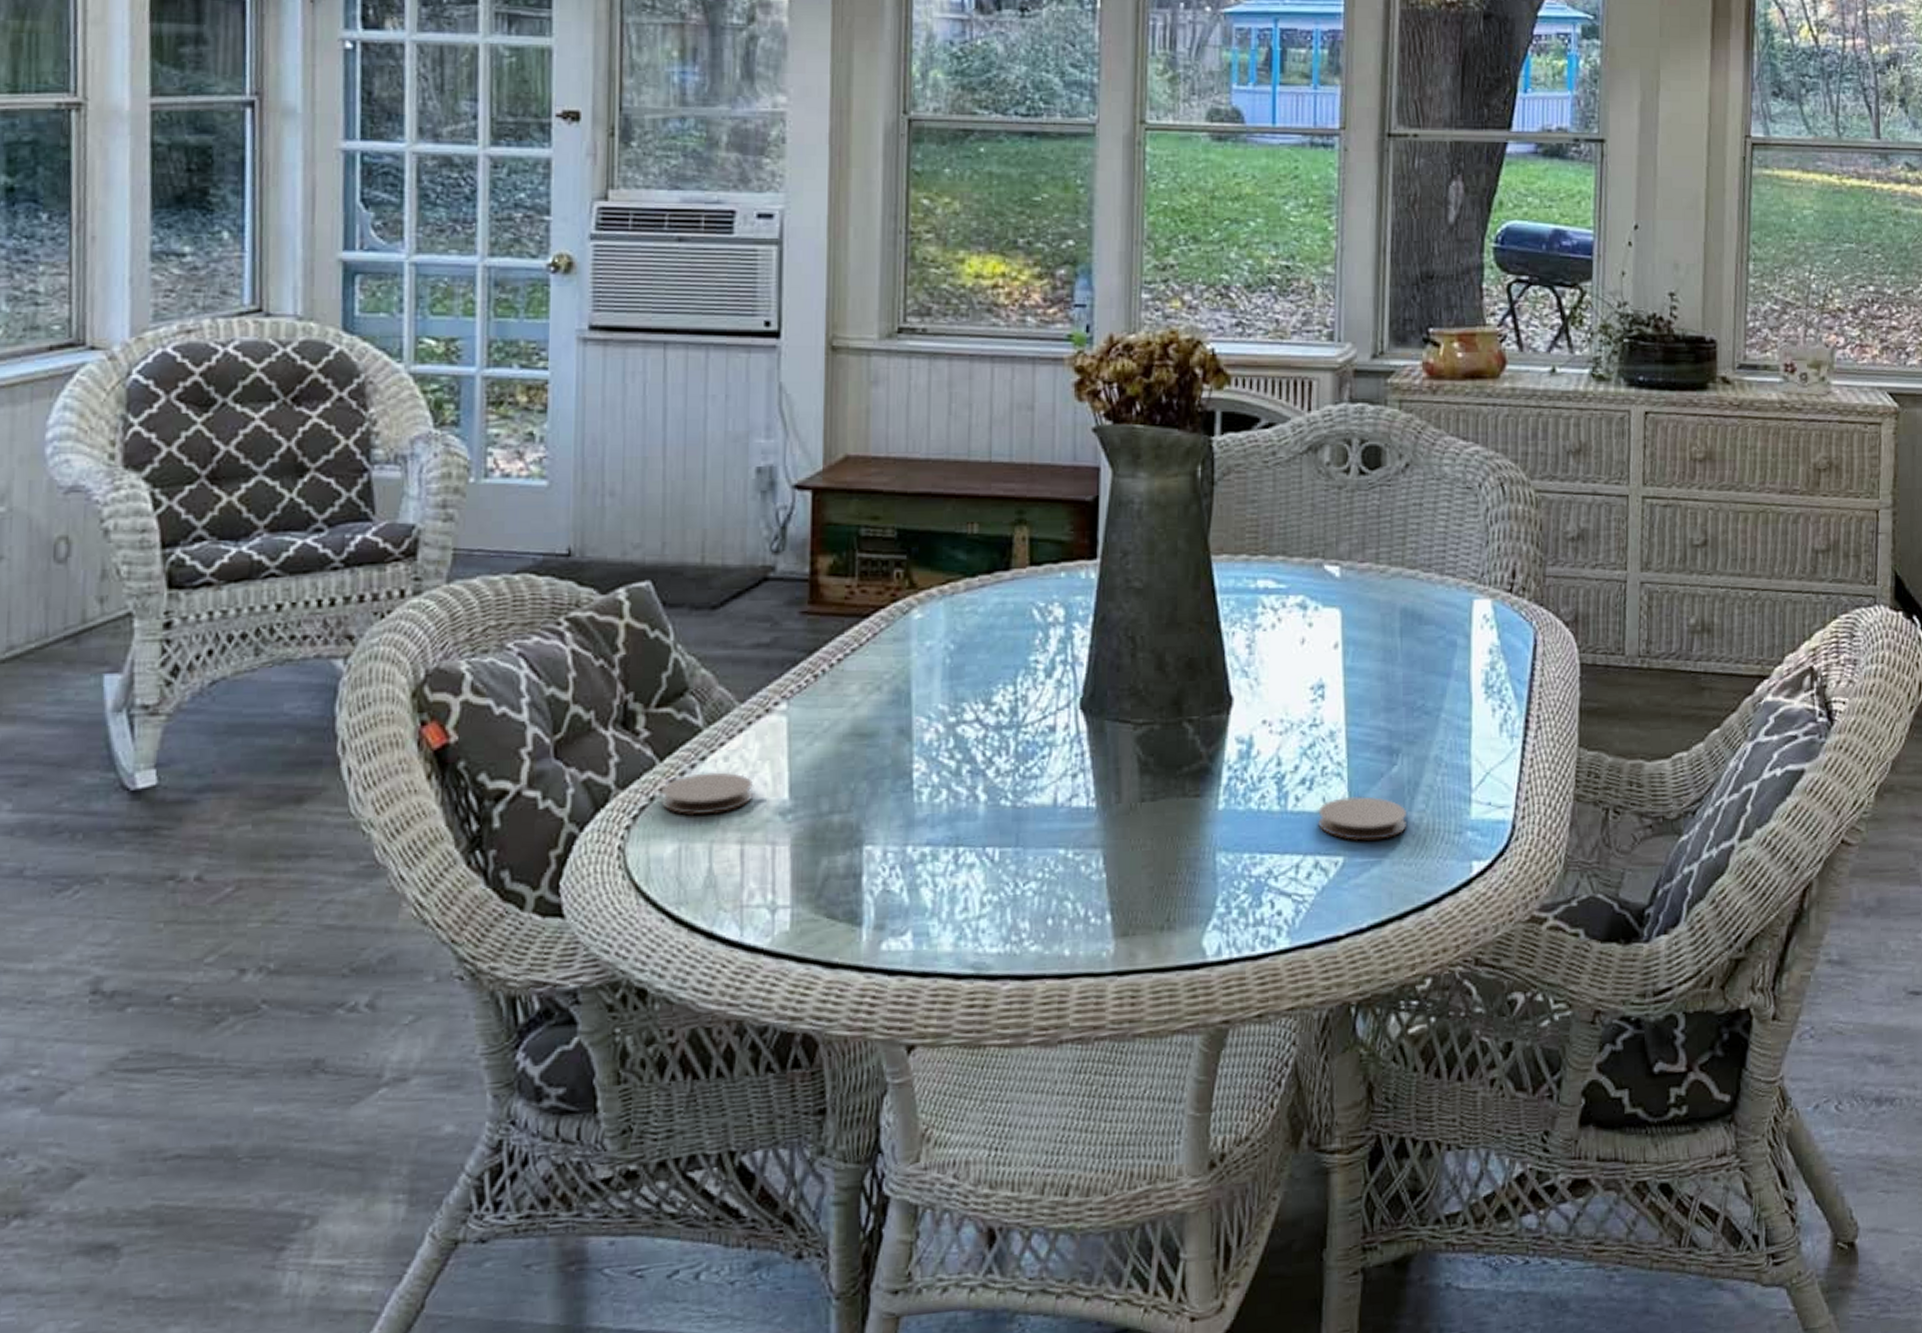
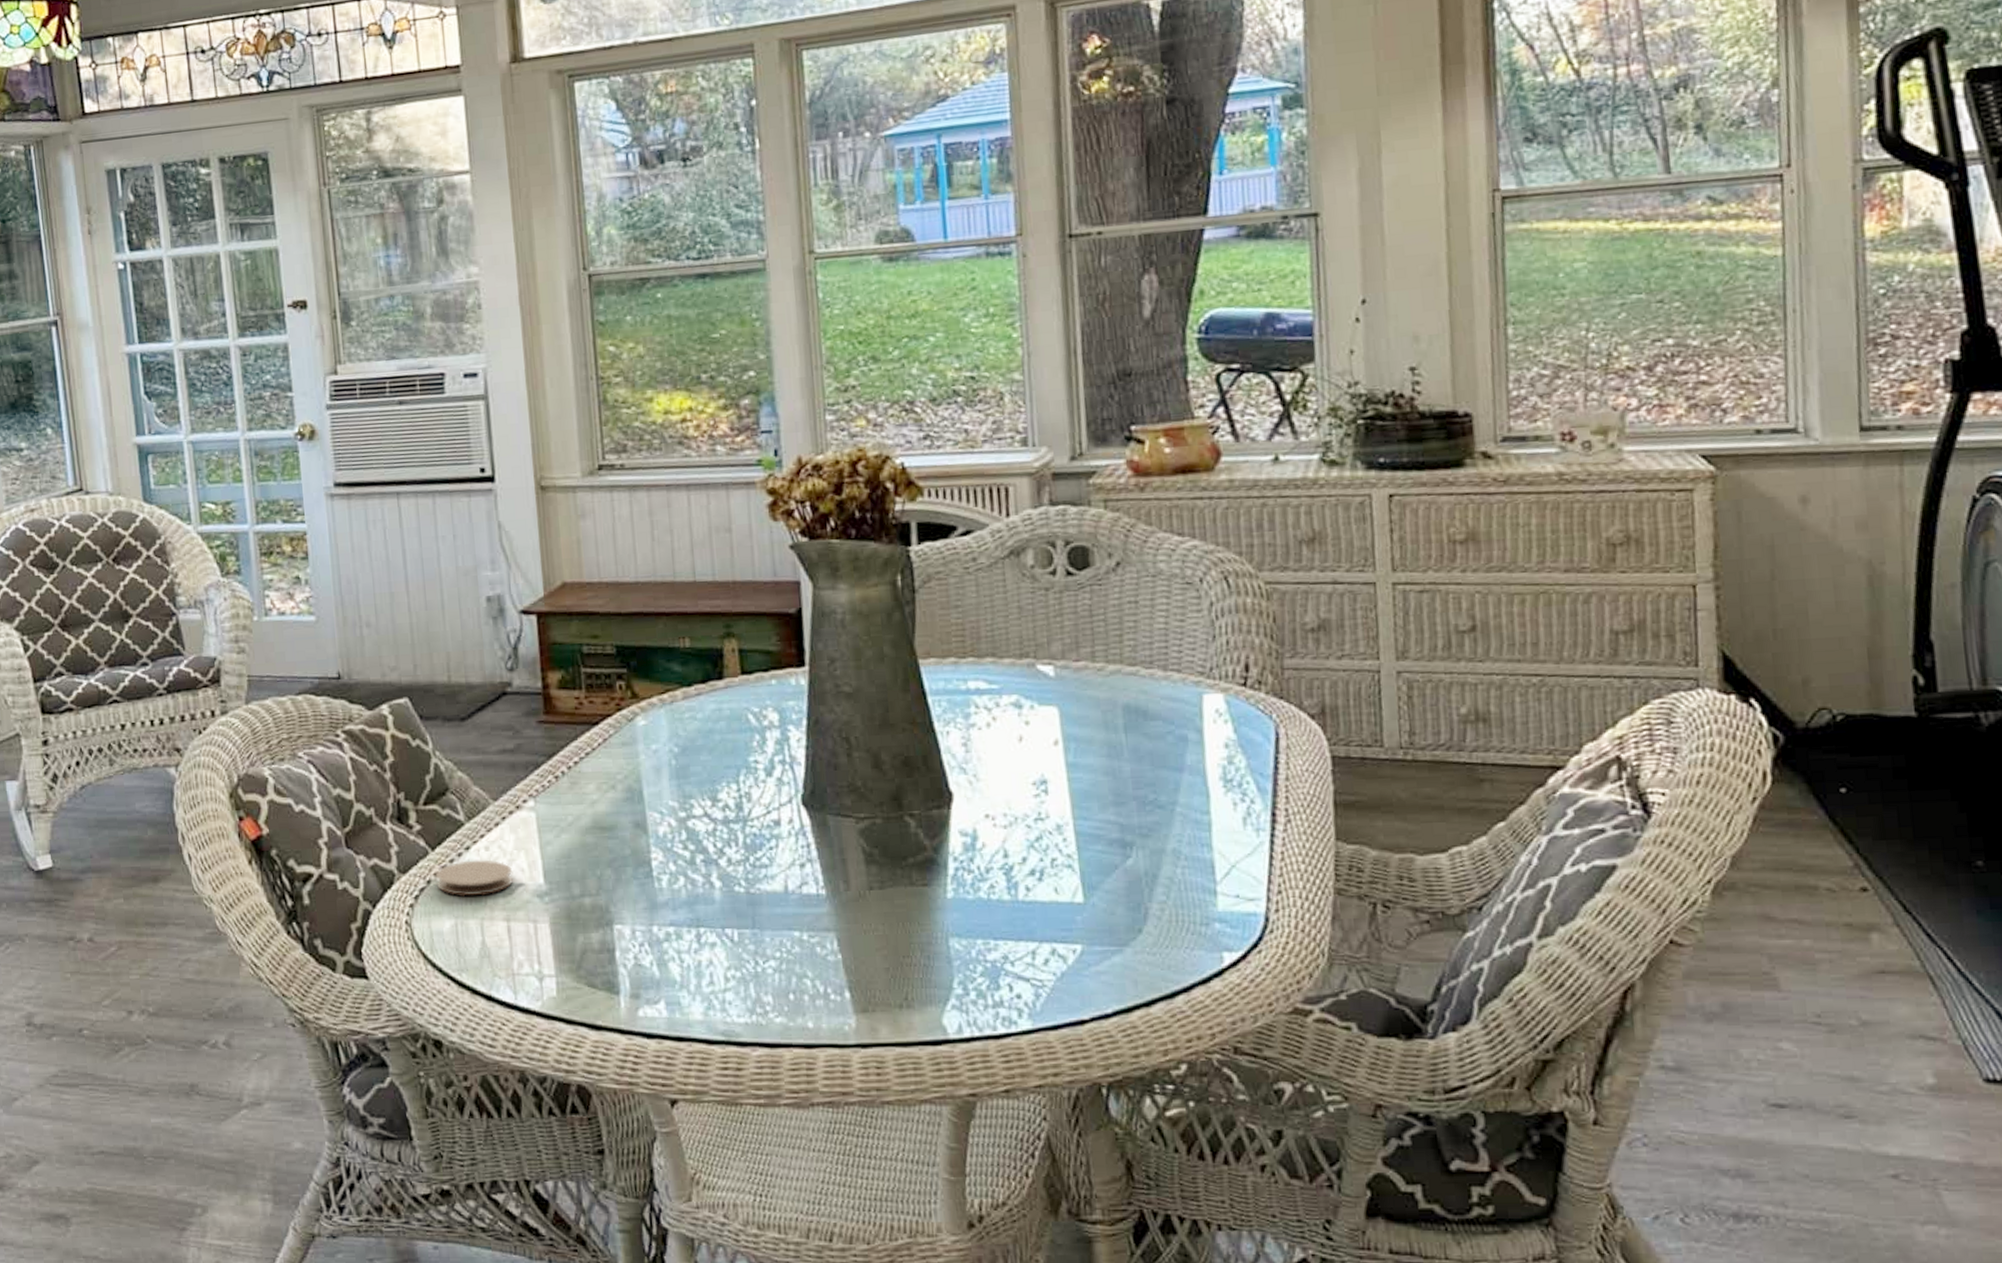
coaster: present [1318,796,1407,841] -> none [1051,887,1147,930]

